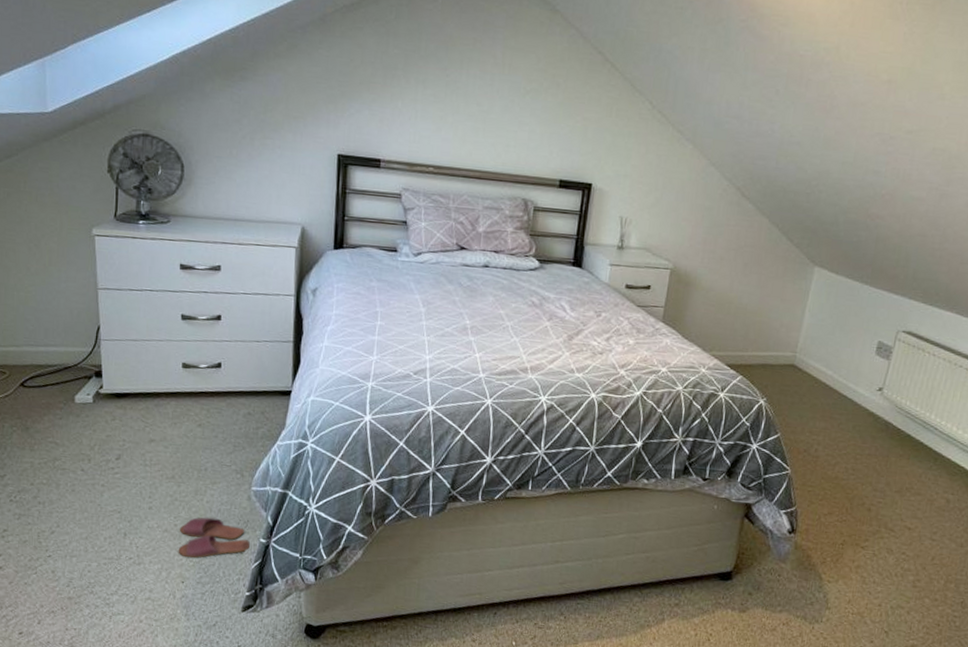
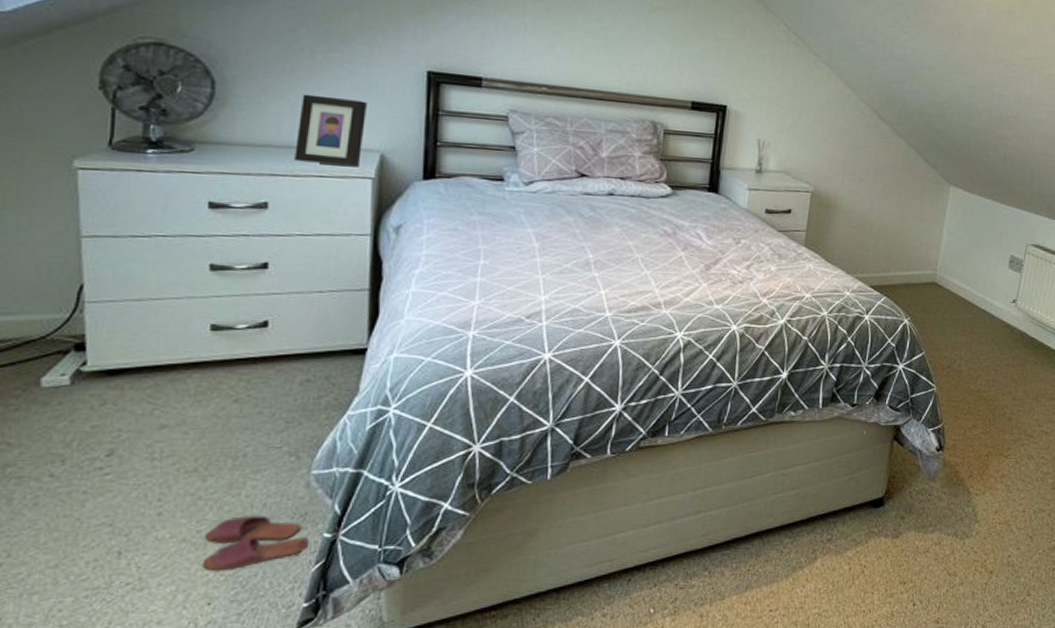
picture frame: none [239,175,292,238] -> present [294,94,367,167]

